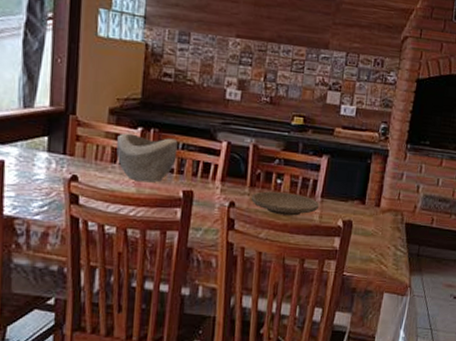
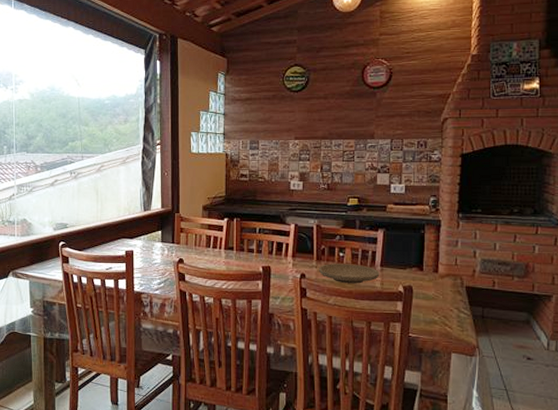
decorative bowl: present [116,133,178,182] -> none [210,223,255,260]

